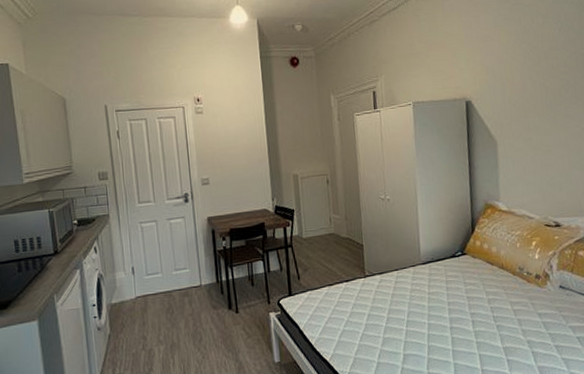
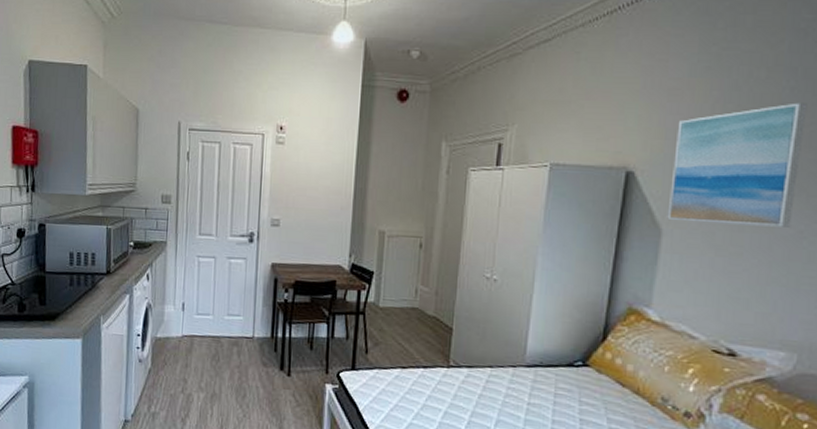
wall art: none [493,38,577,133] -> present [667,102,808,227]

